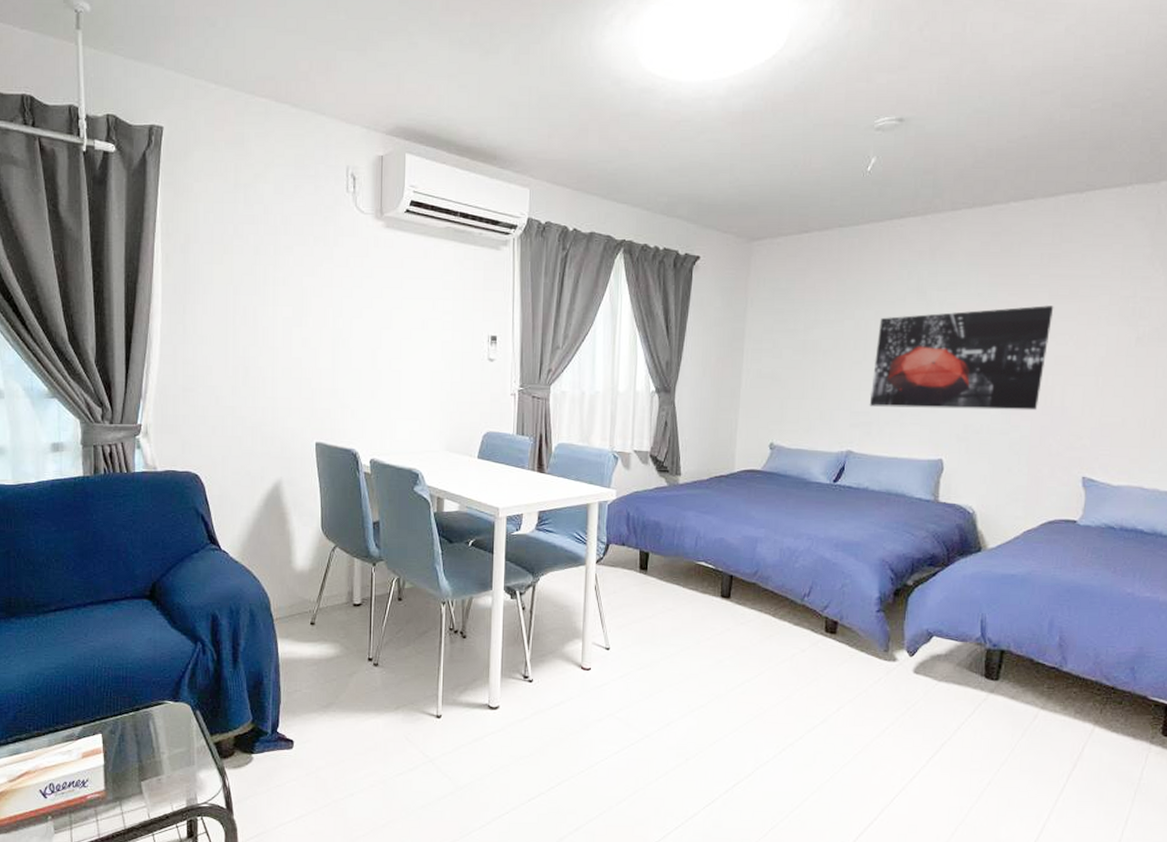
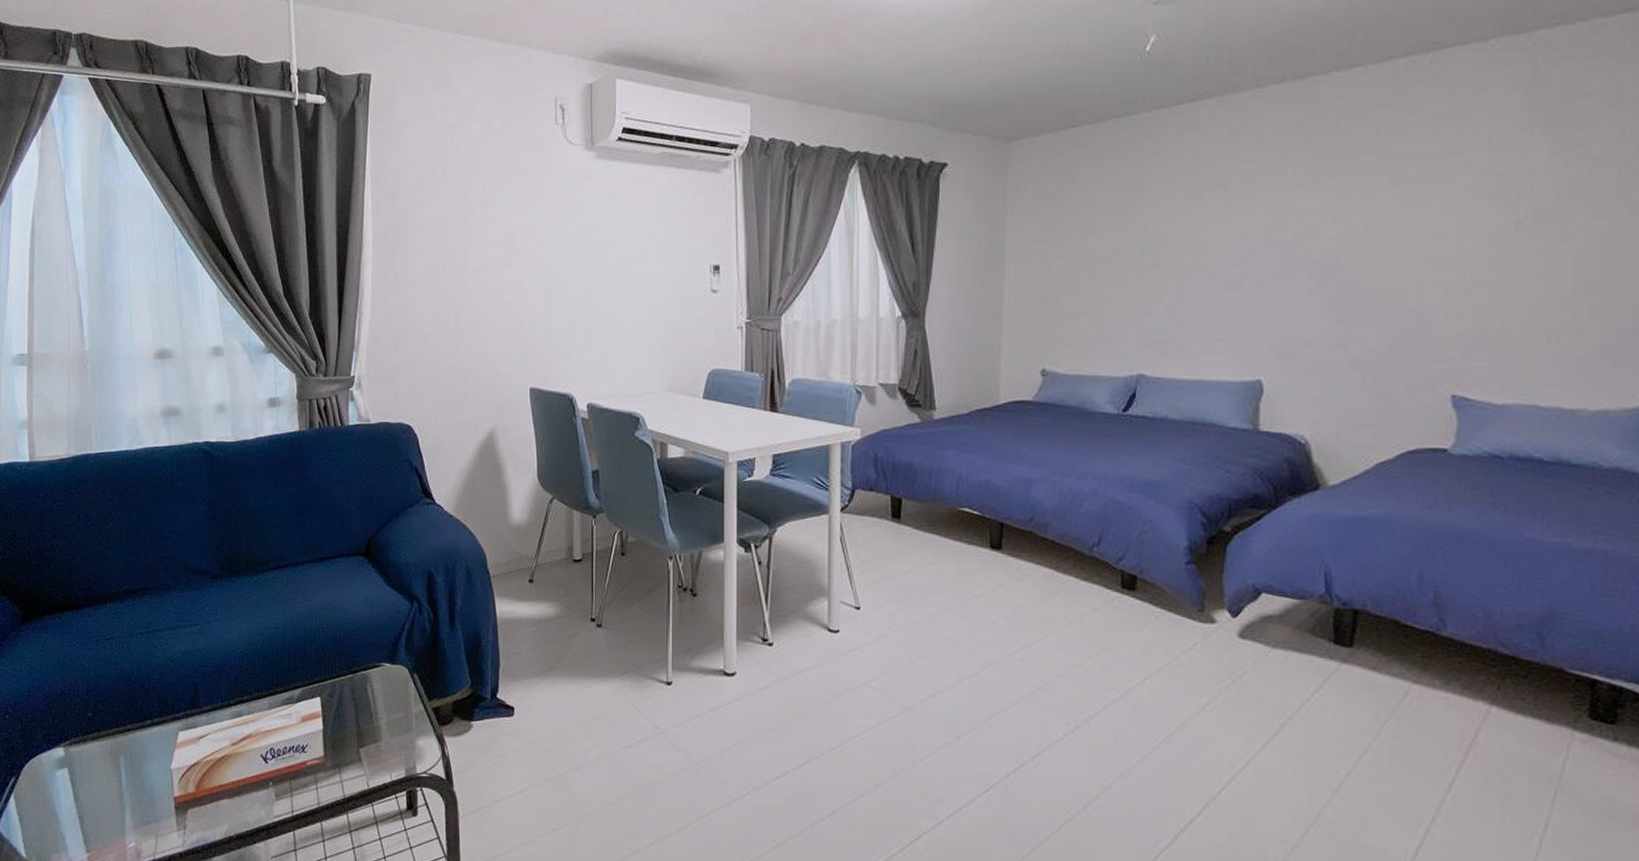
wall art: present [869,305,1054,411] -> none [1163,190,1399,322]

